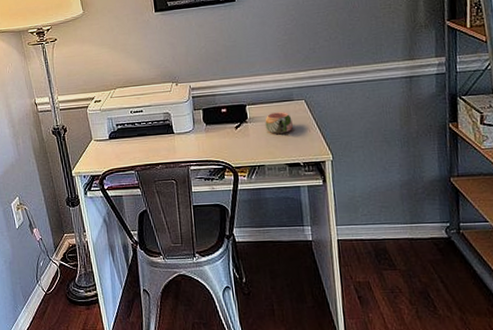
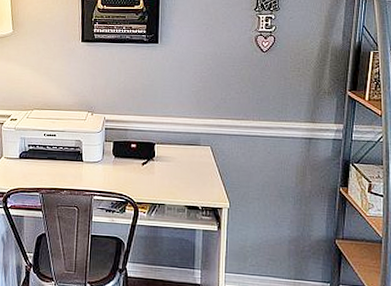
mug: present [265,112,293,134] -> none [171,154,196,176]

